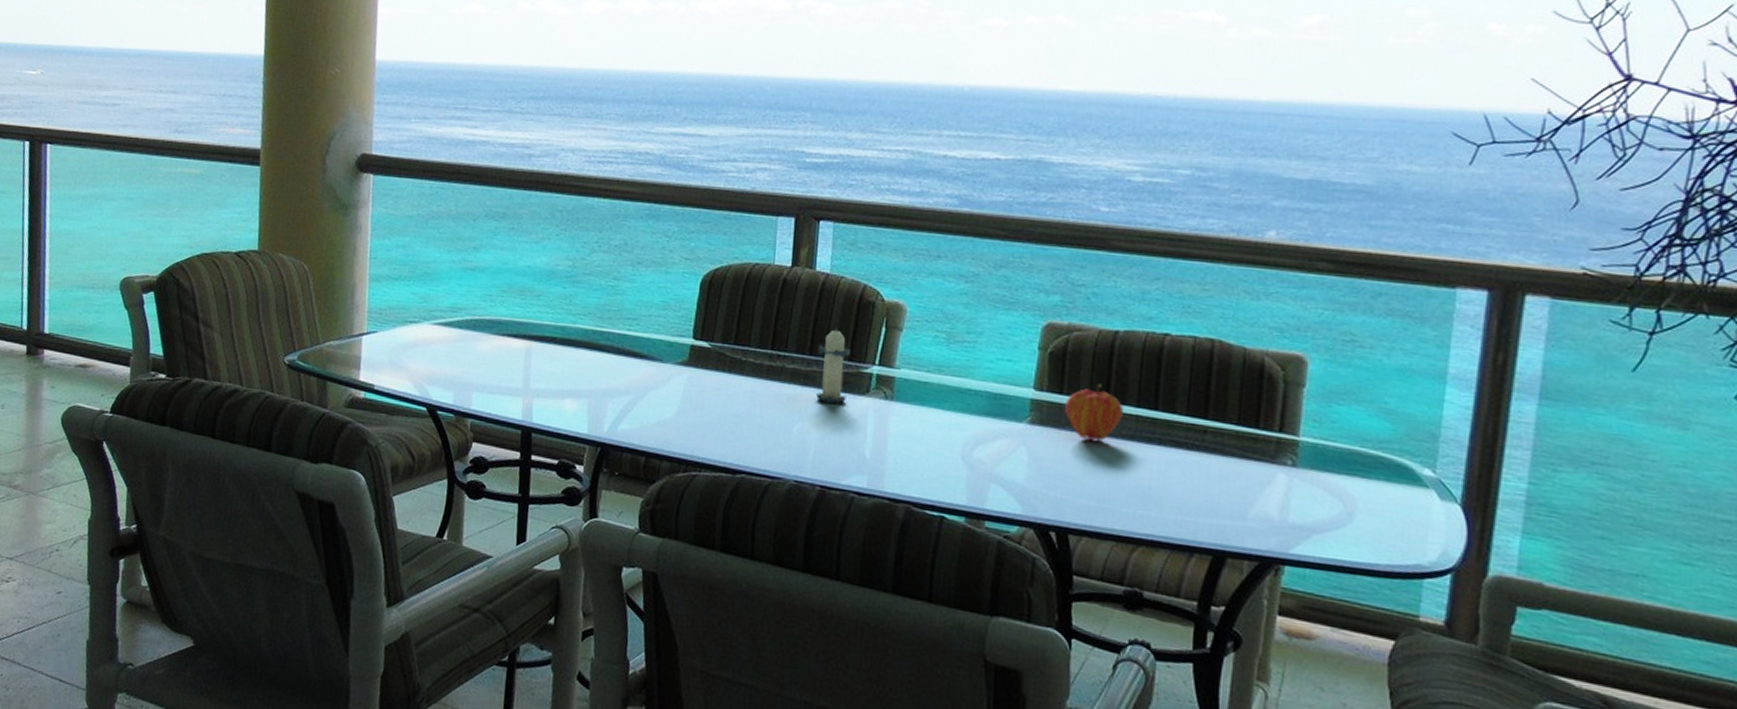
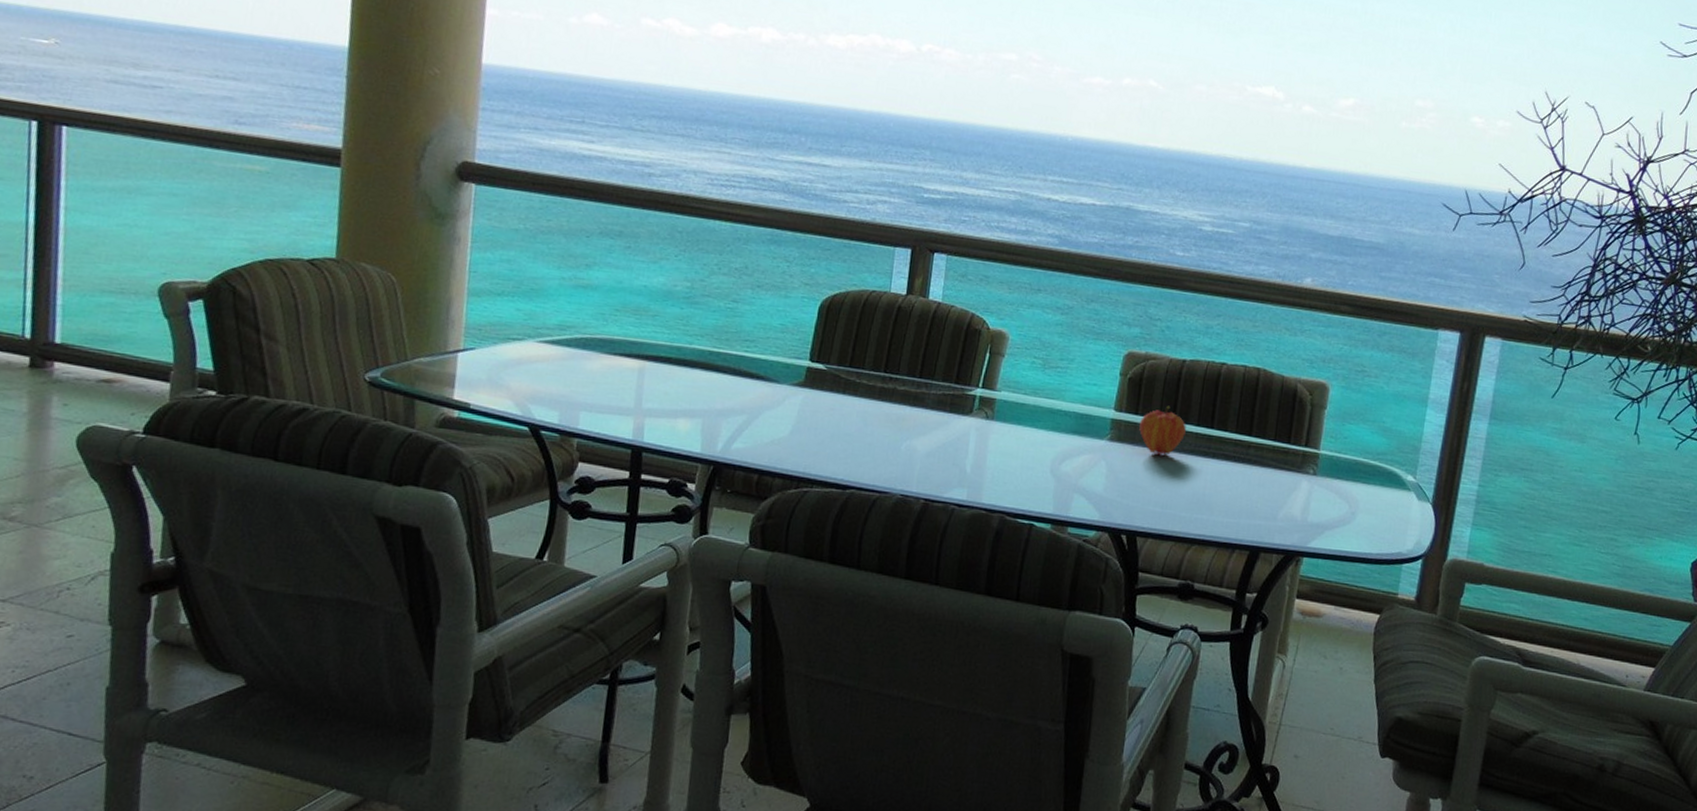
candle: present [815,328,852,404] -> none [923,353,958,423]

